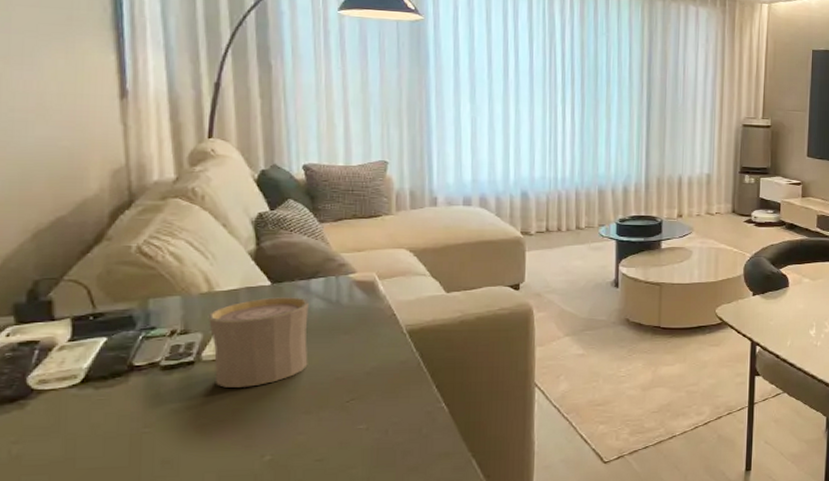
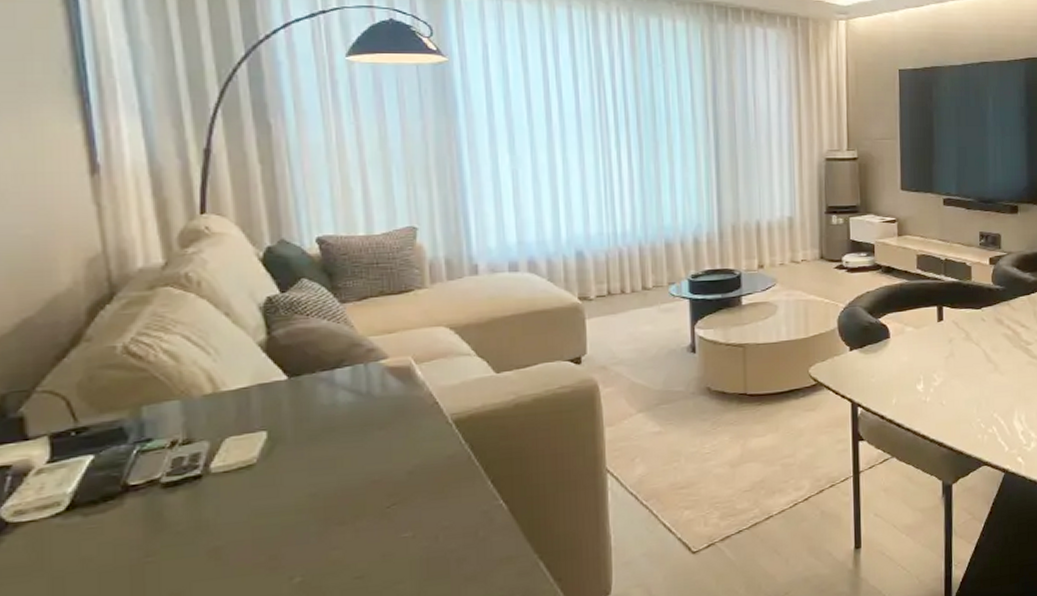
cup: present [207,297,309,388] -> none [214,391,338,503]

